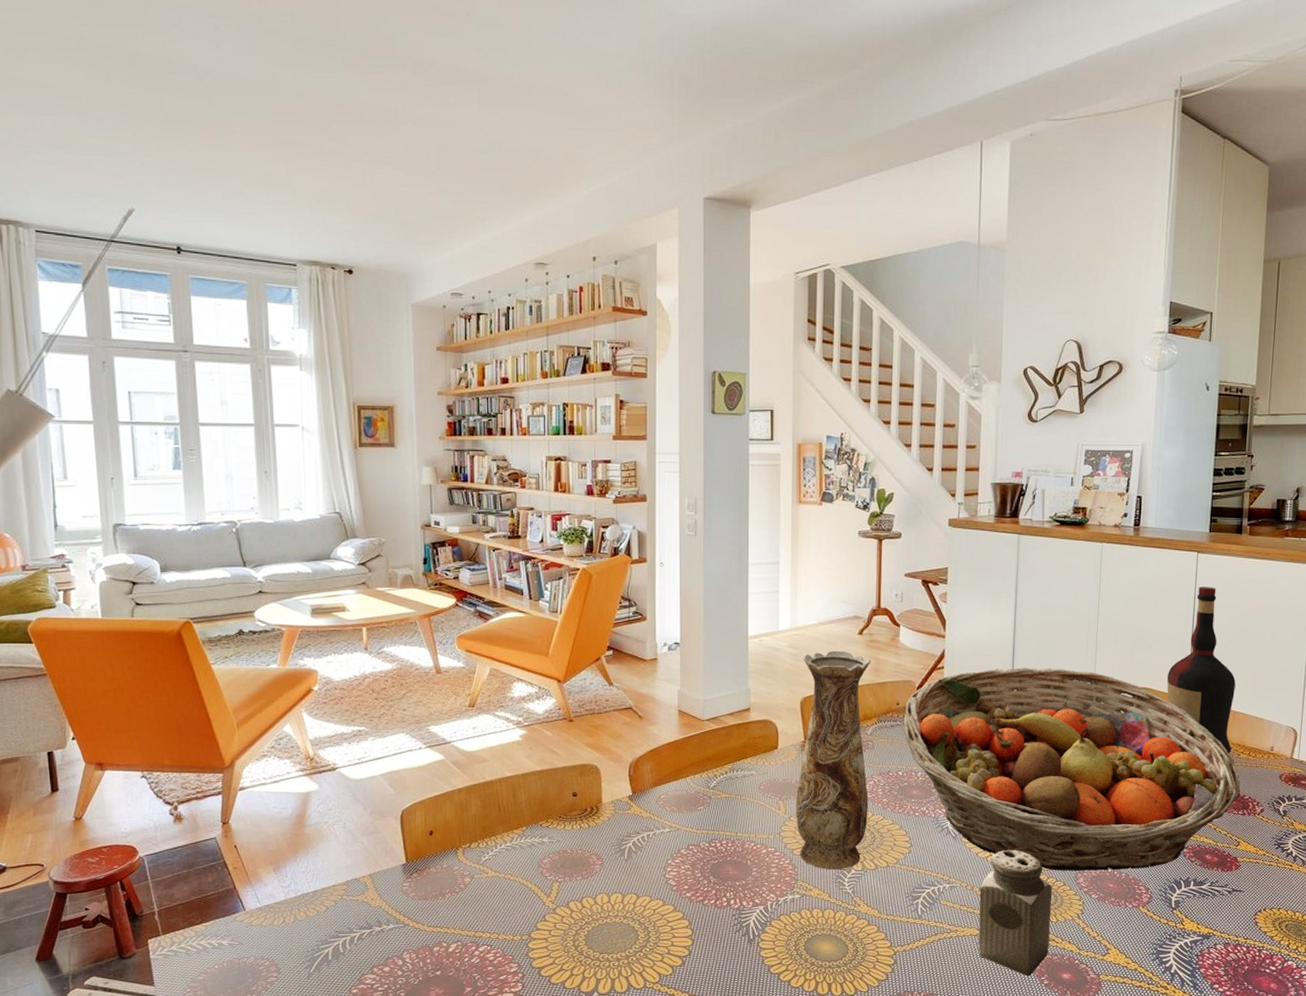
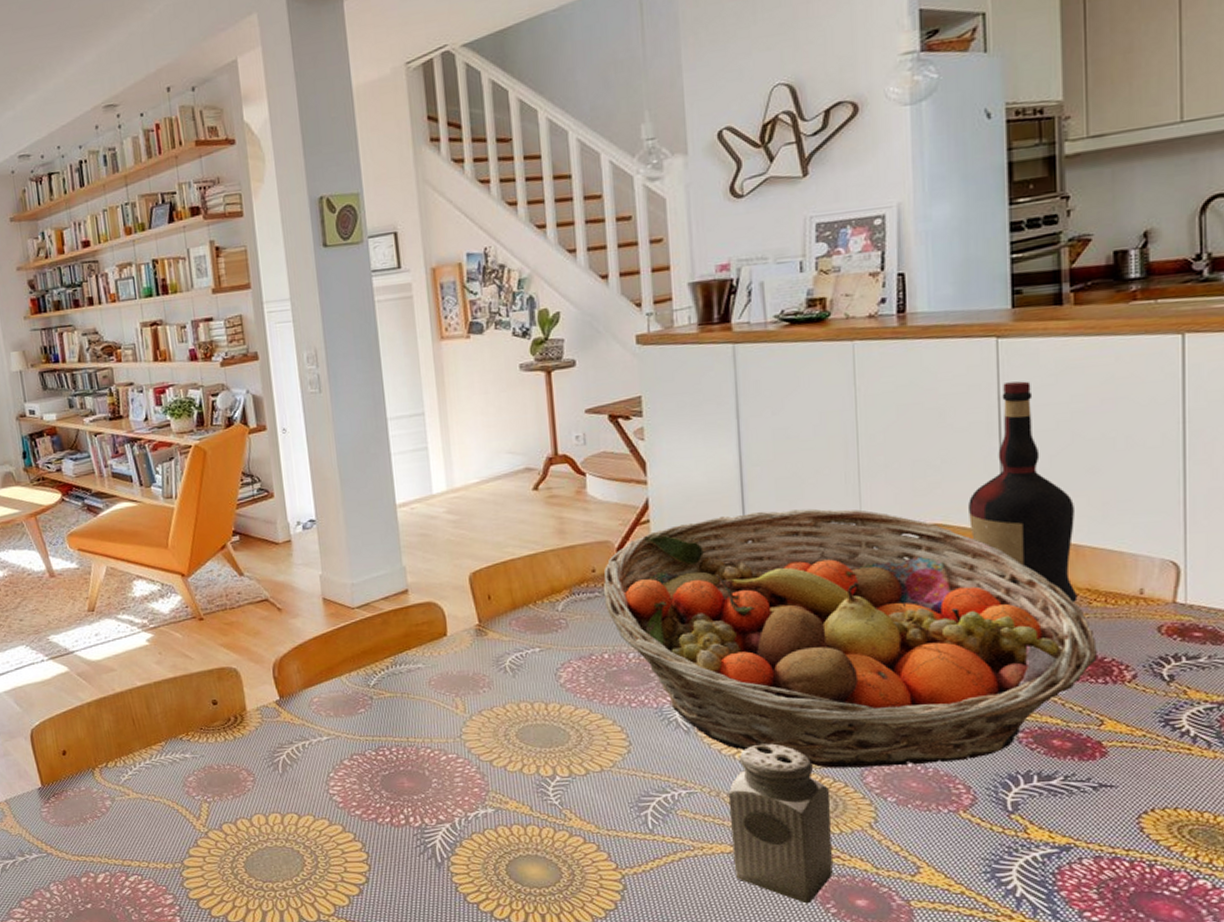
vase: present [796,650,871,870] -> none [466,512,570,778]

